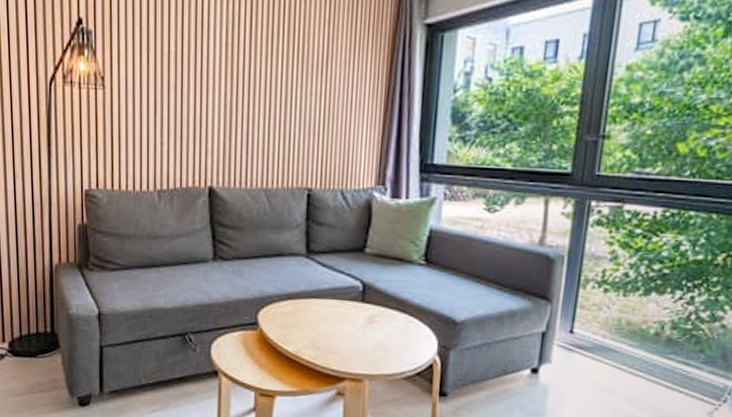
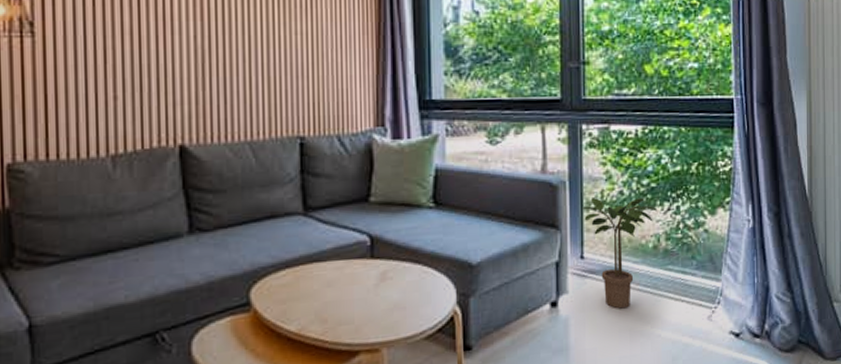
potted plant: none [577,276,668,388] -> present [581,198,658,309]

